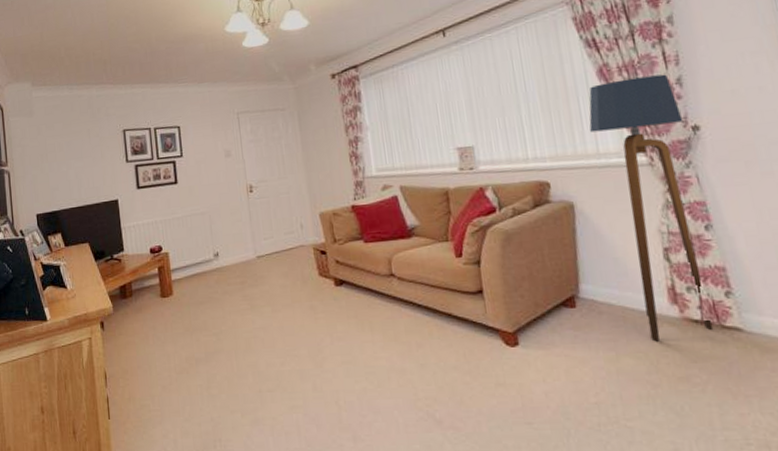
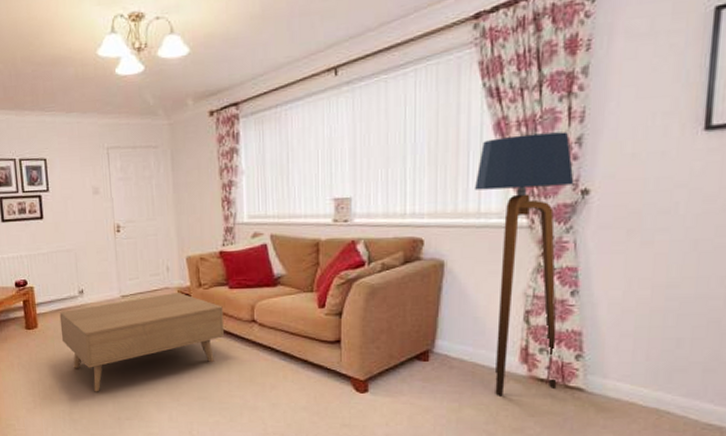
coffee table: none [195,249,363,363] -> present [59,291,224,392]

